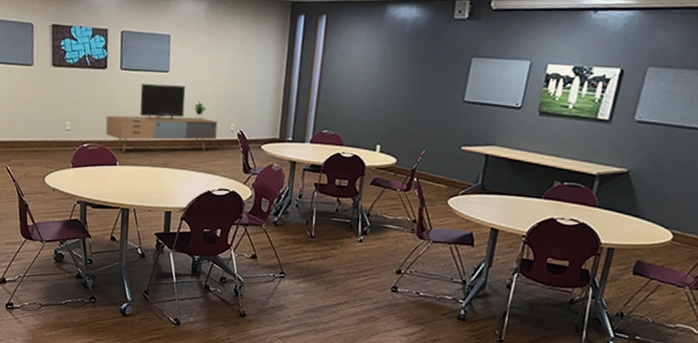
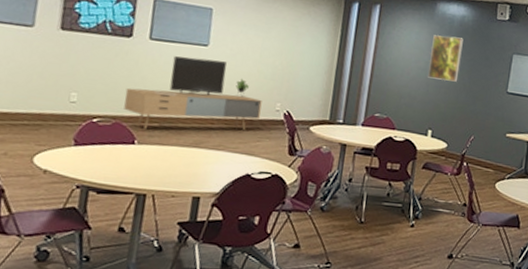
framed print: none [376,41,415,93] -> present [428,34,463,82]

